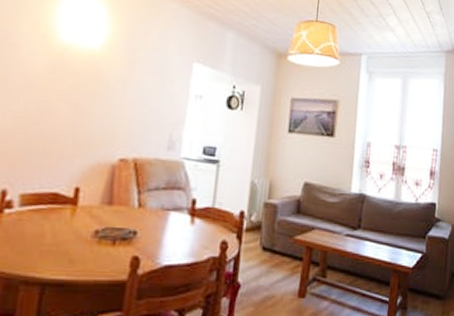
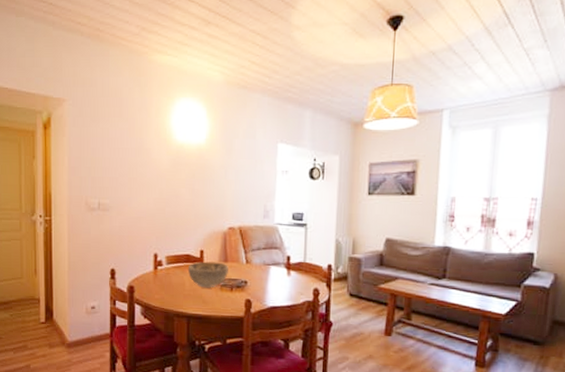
decorative bowl: none [51,203,113,241] -> present [187,261,228,288]

